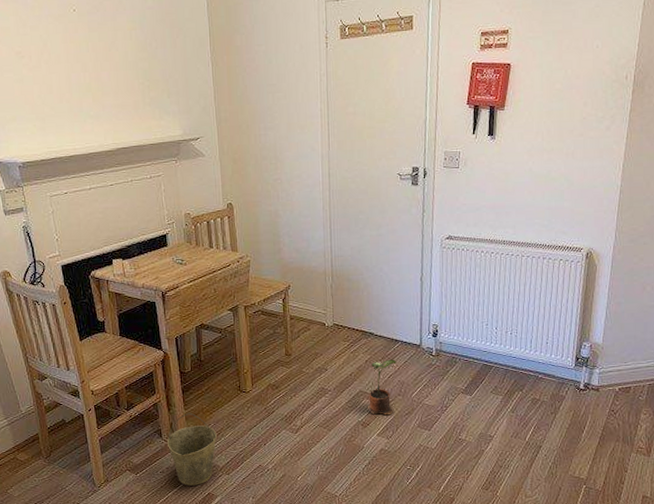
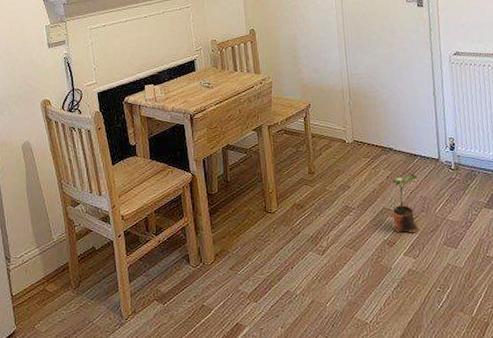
bucket: present [167,412,217,486] -> none [195,235,244,316]

